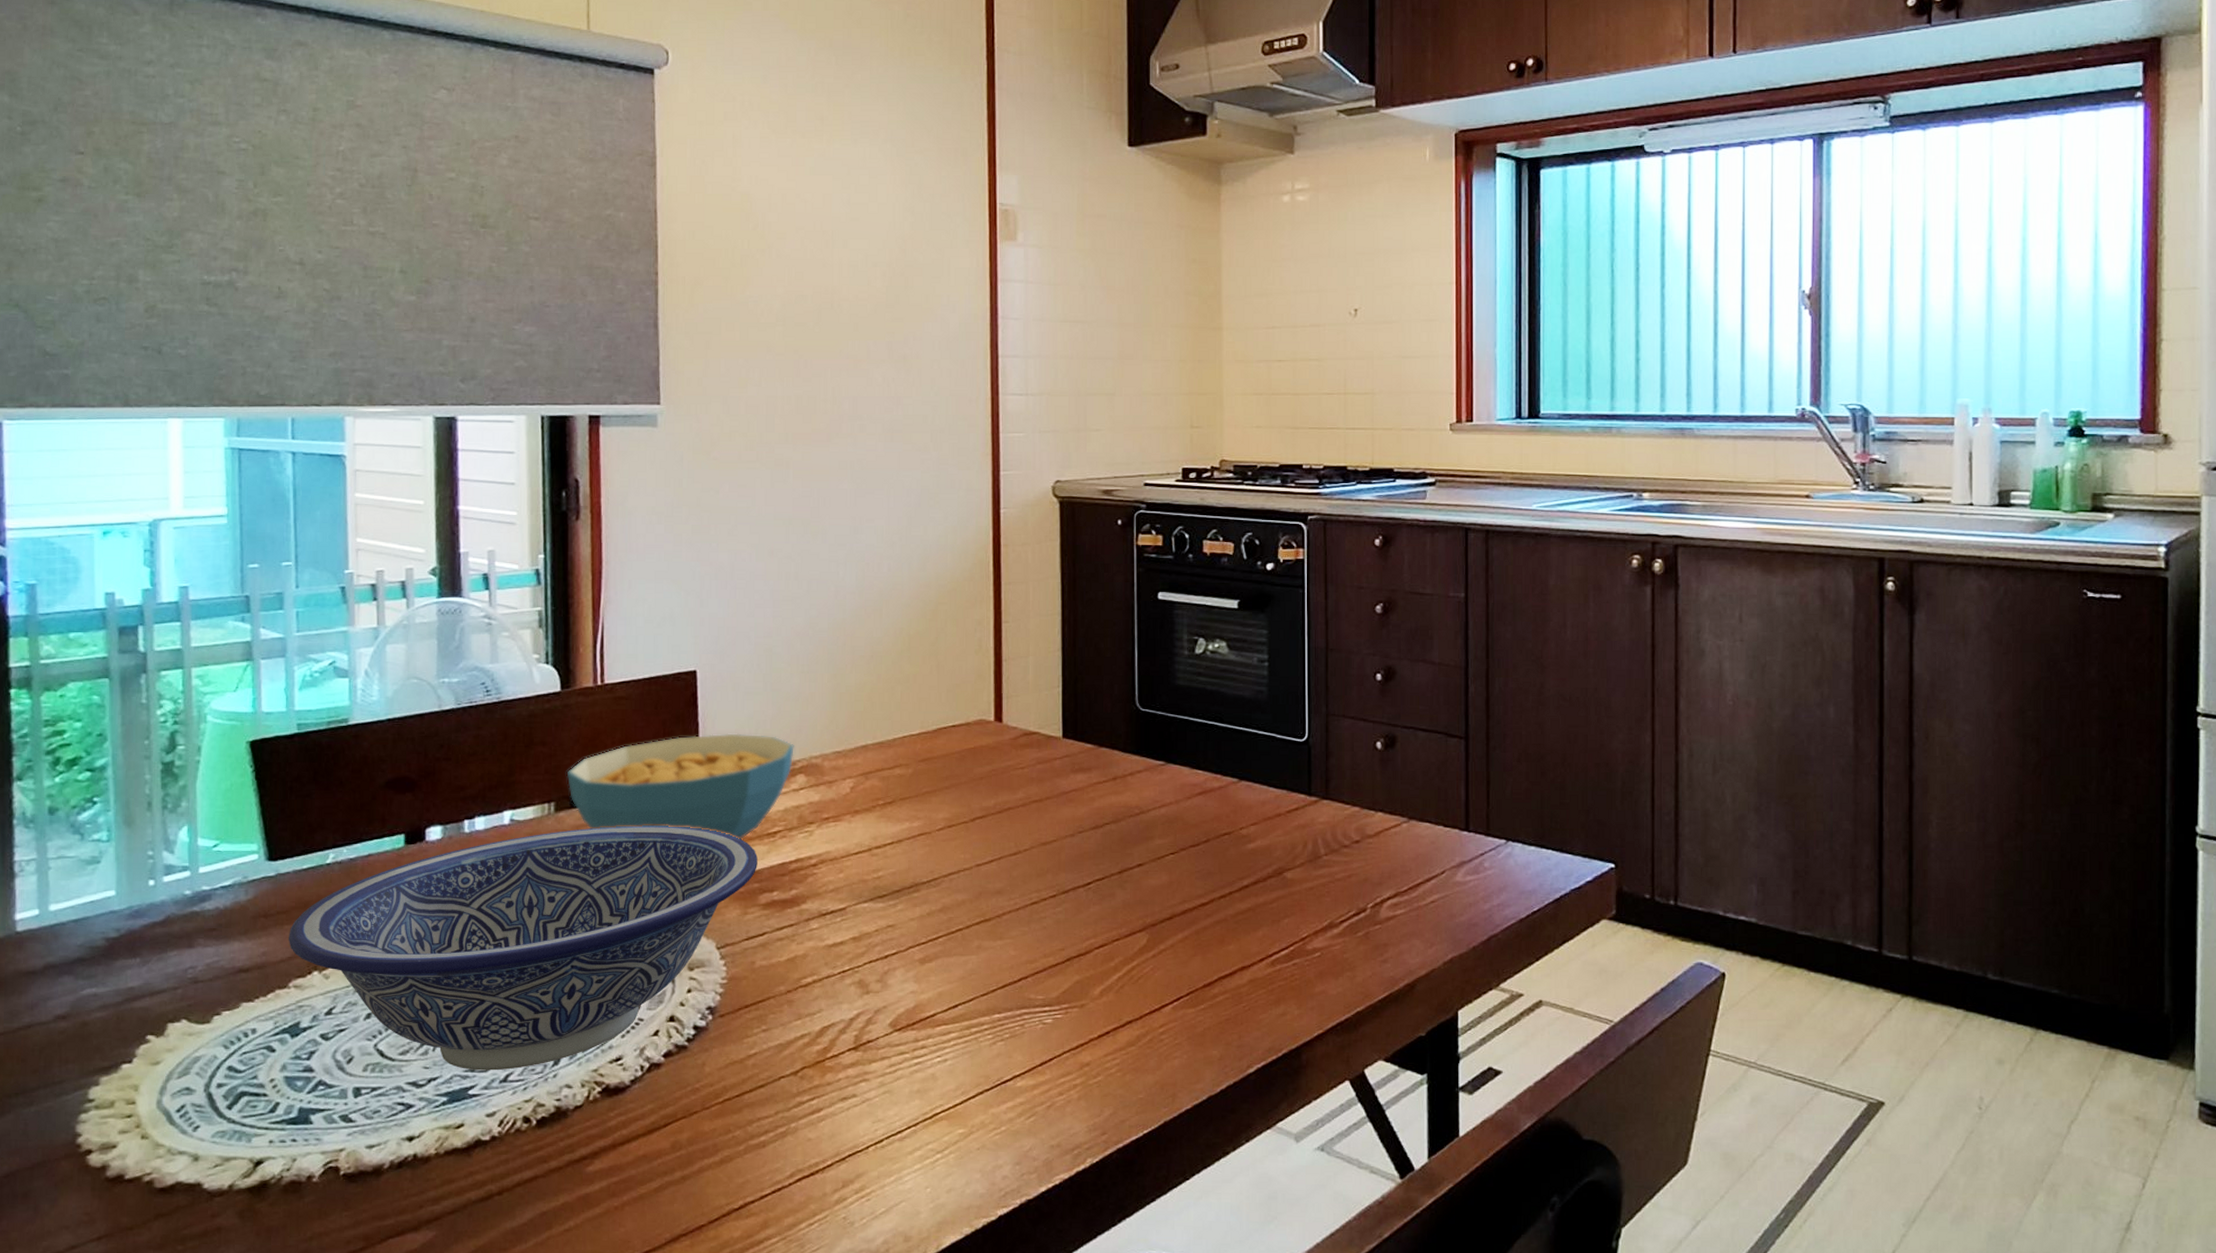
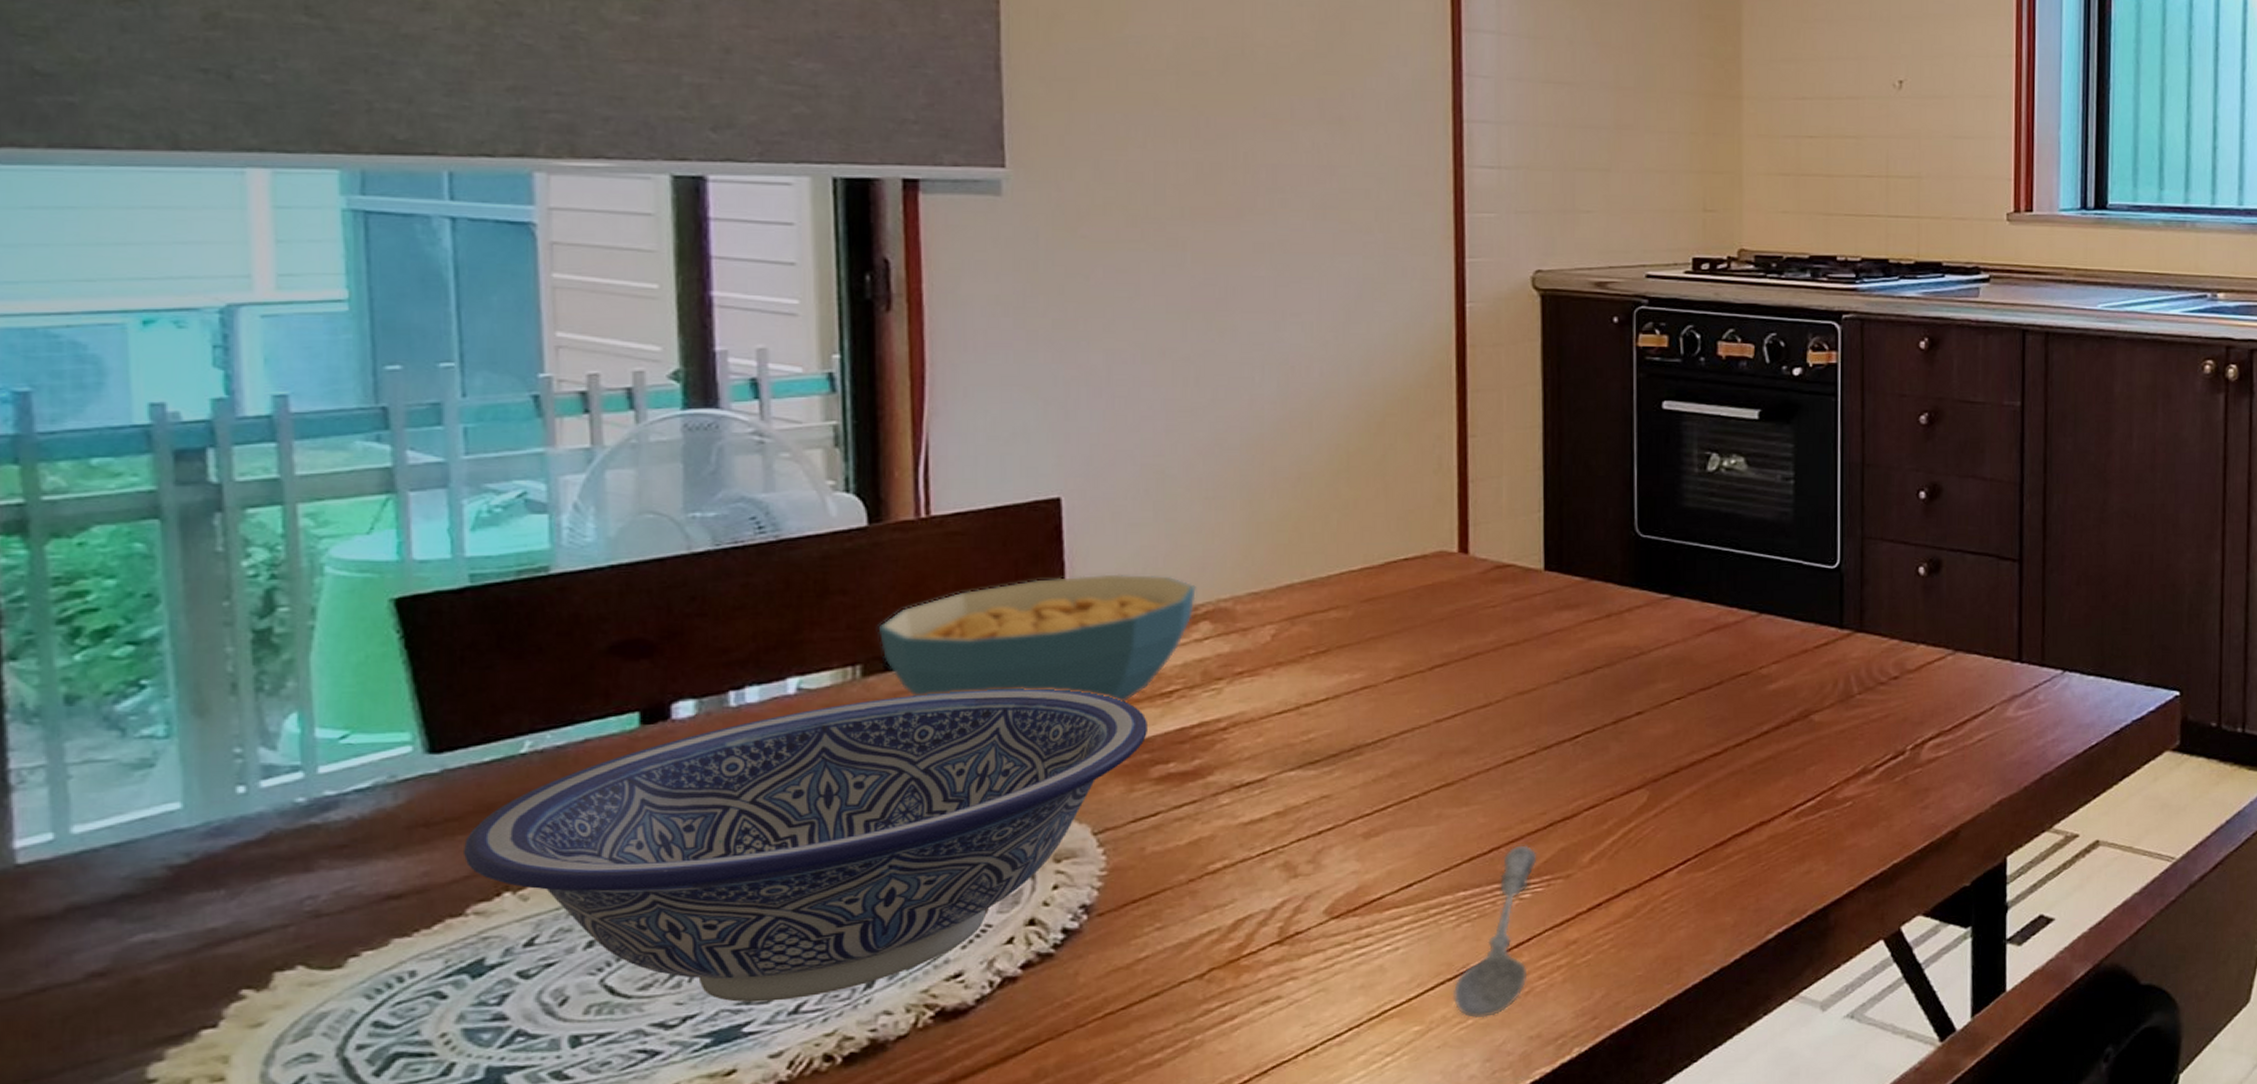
soupspoon: none [989,976,1057,1126] -> present [1452,845,1537,1019]

